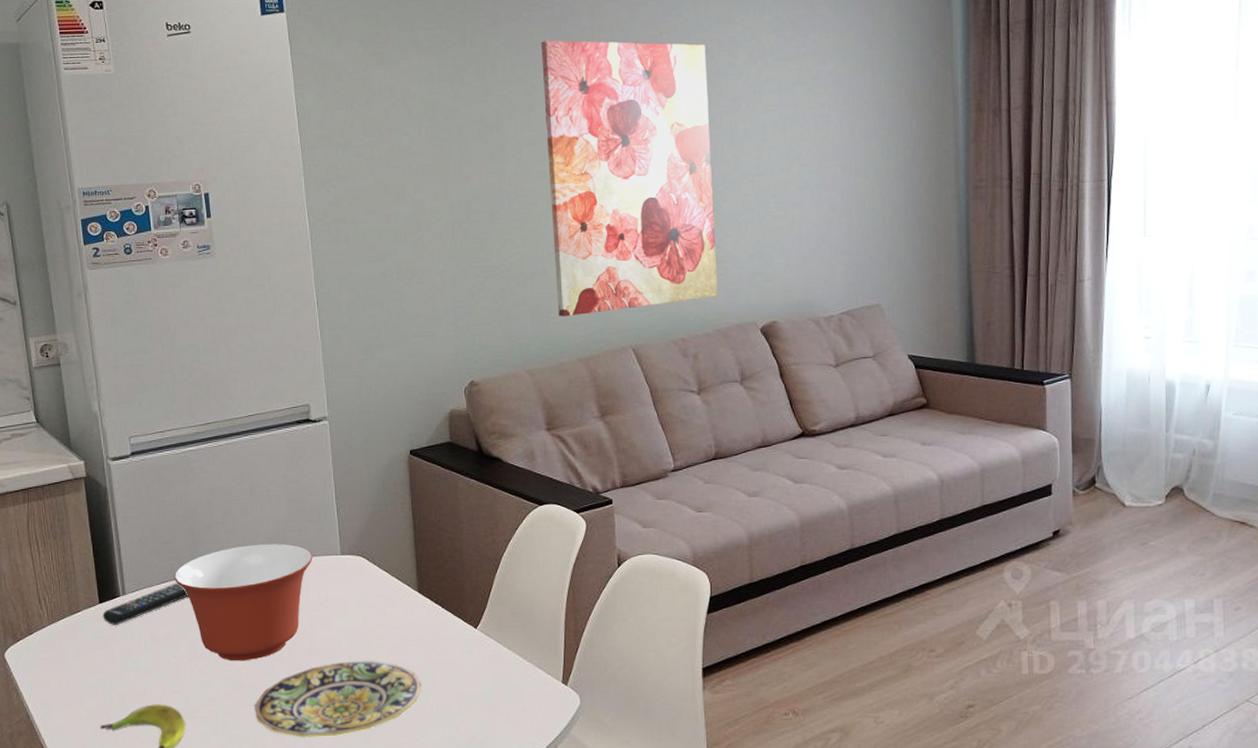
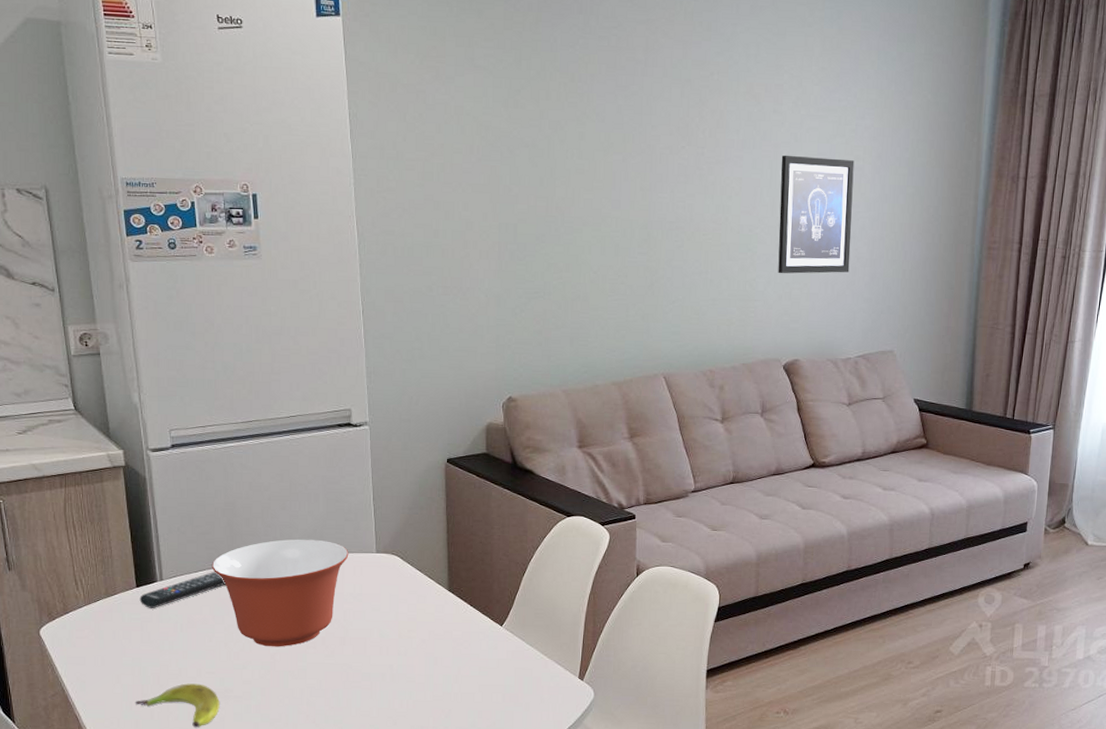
plate: present [254,661,422,737] -> none [287,651,448,719]
wall art: present [541,40,718,317] -> none [595,70,753,342]
wall art: none [740,107,824,232] -> present [778,155,855,274]

